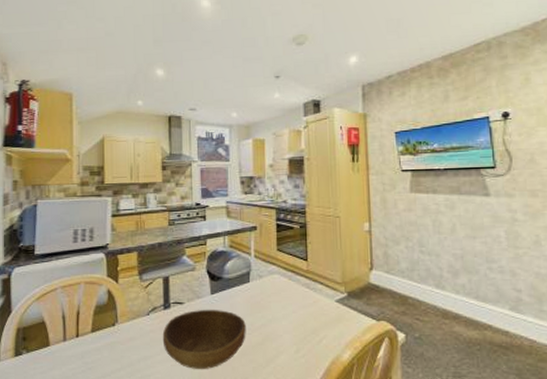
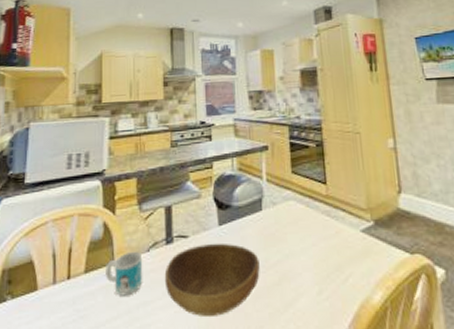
mug: none [110,314,144,352] -> present [106,251,143,296]

